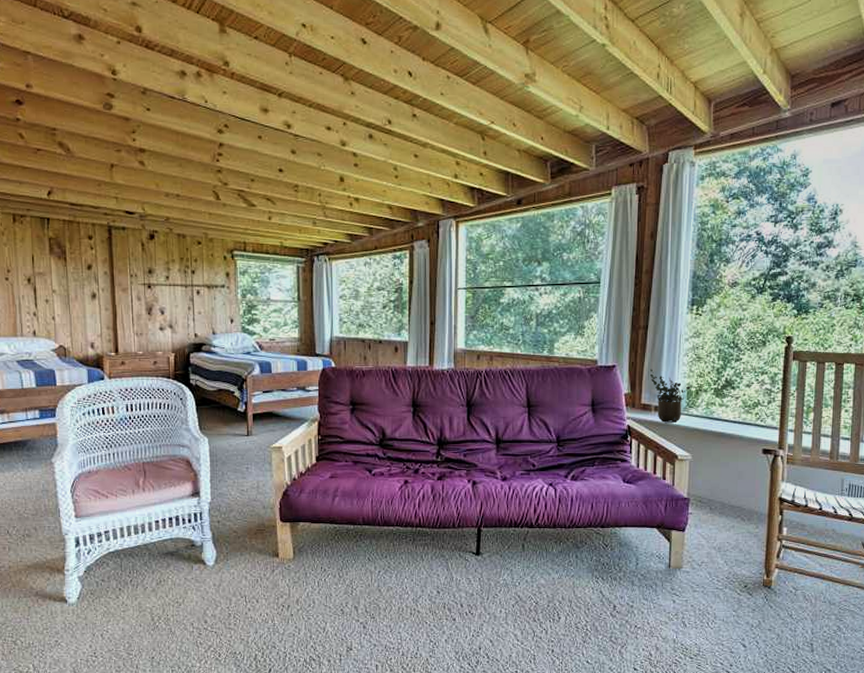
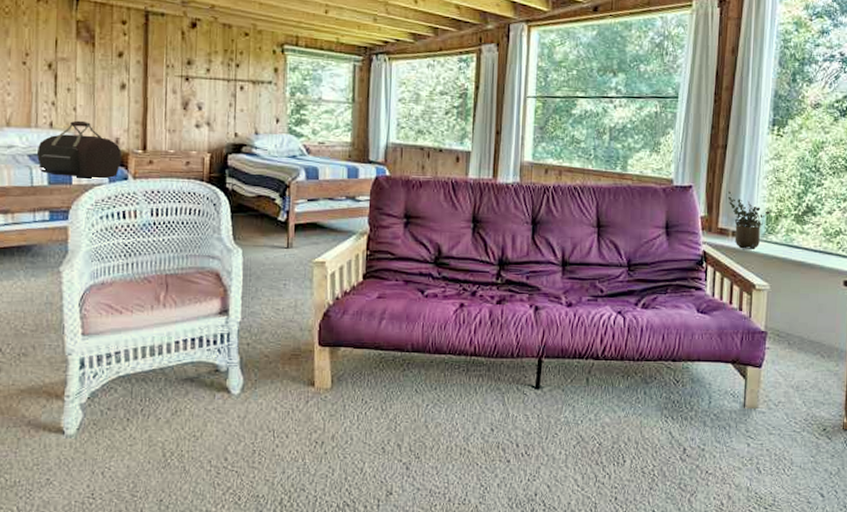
duffel bag: none [24,328,97,380] -> present [36,120,121,179]

